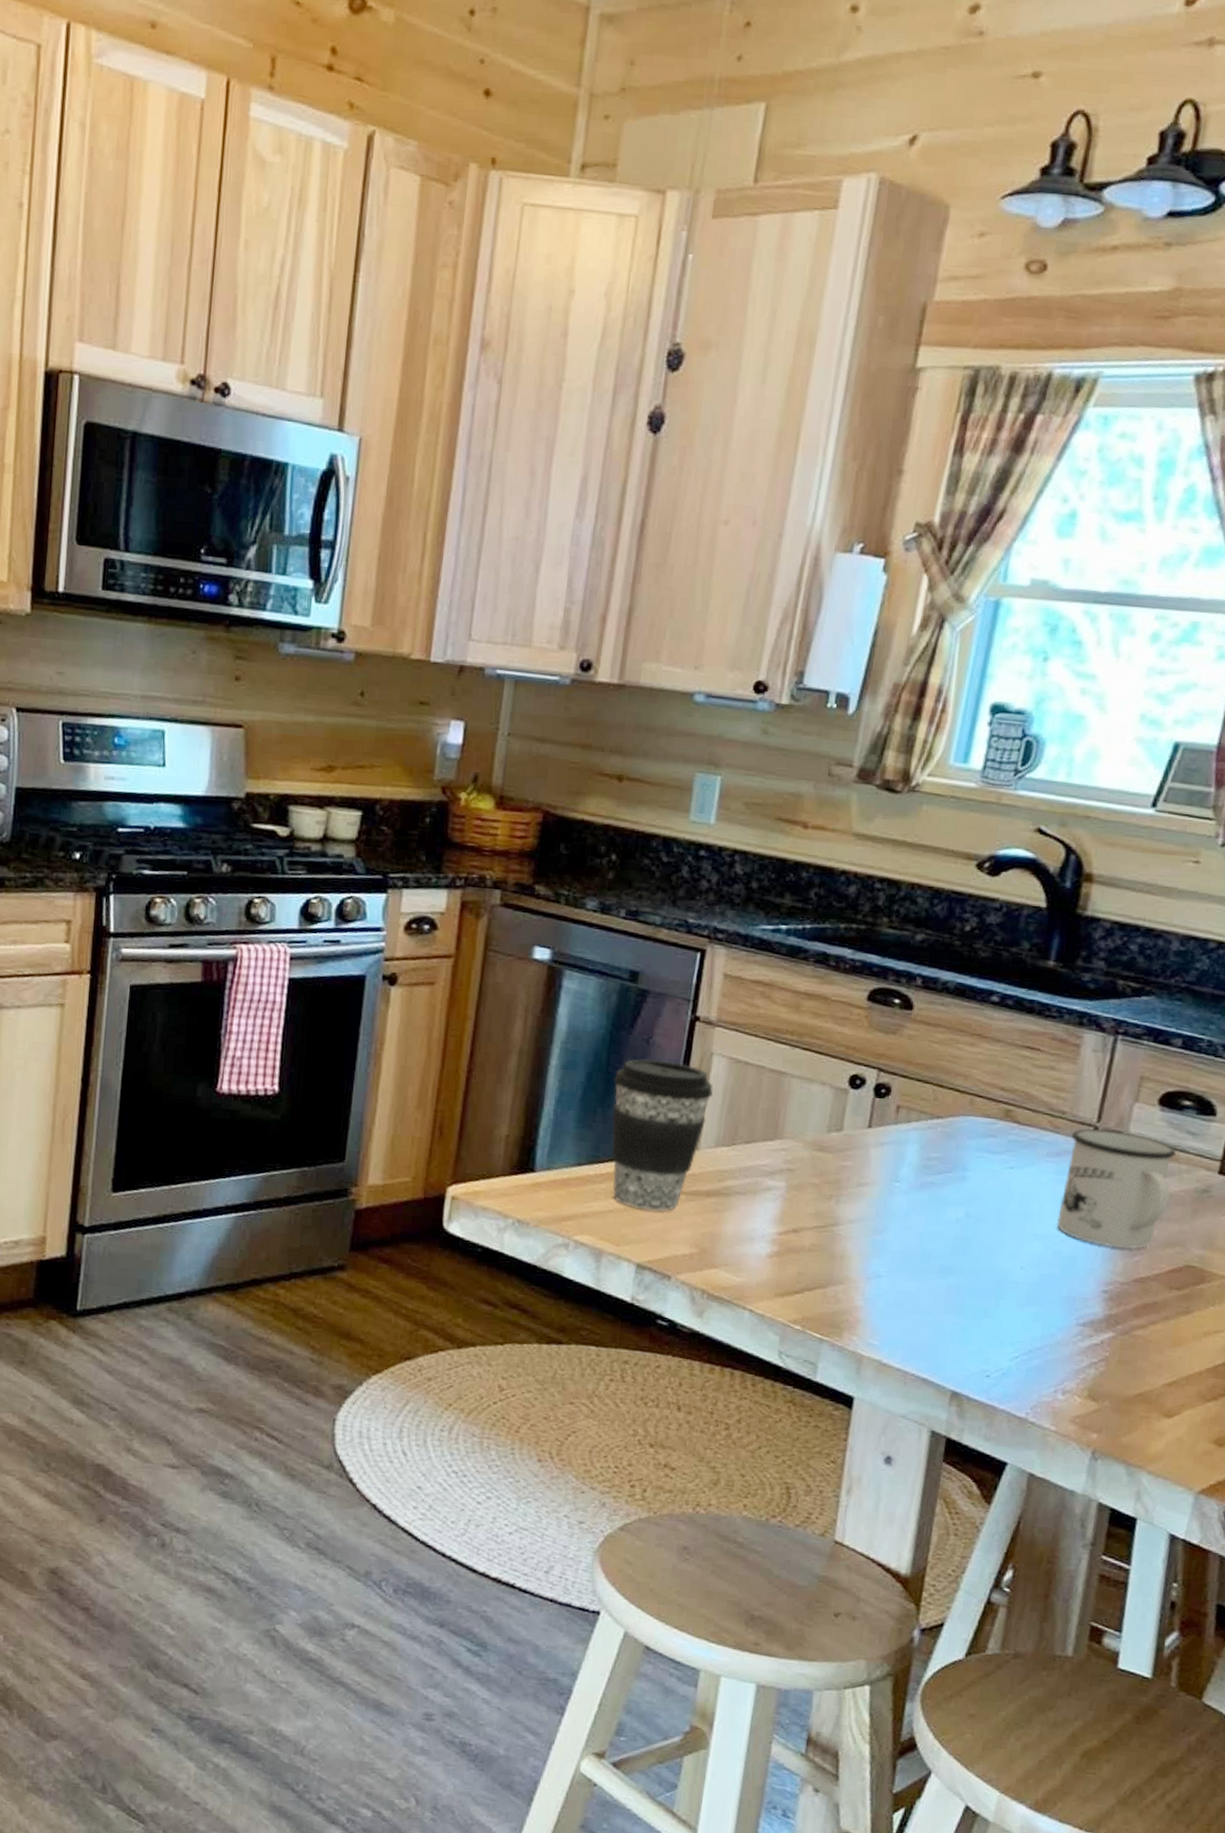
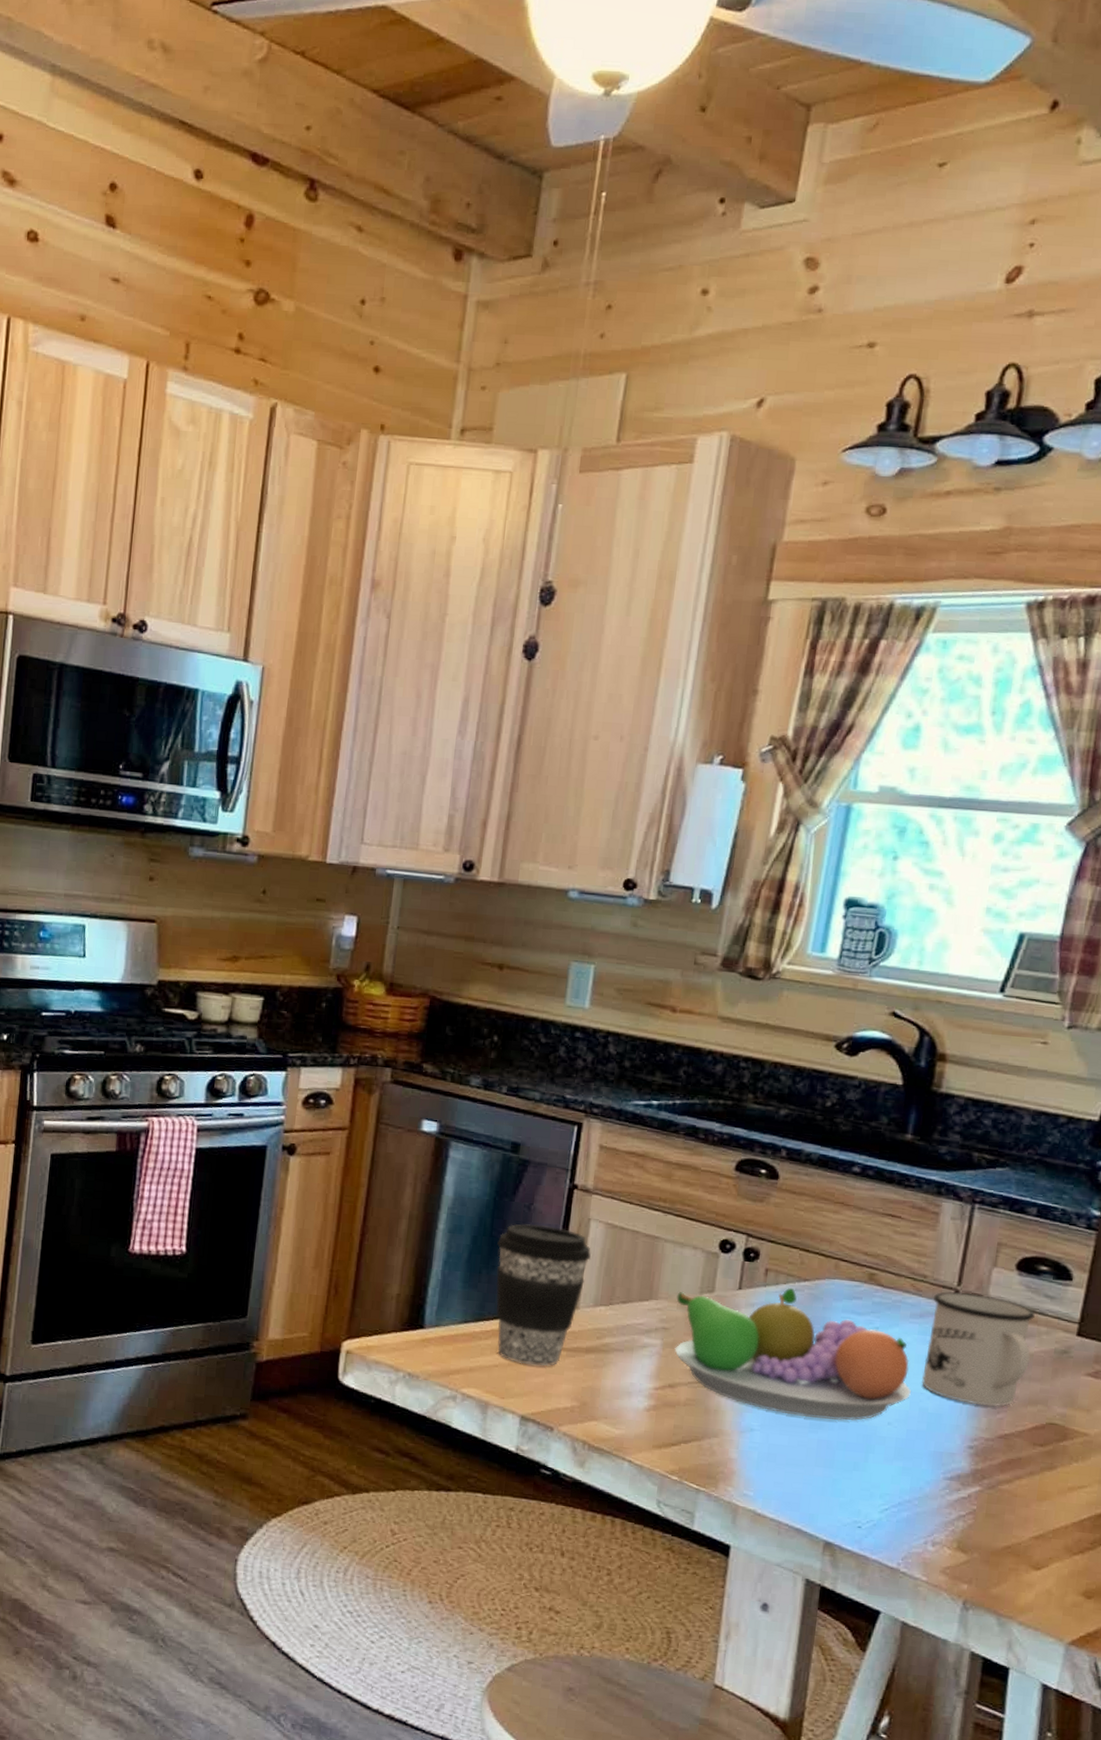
fruit bowl: none [799,1125,1046,1266] -> present [674,1287,911,1421]

